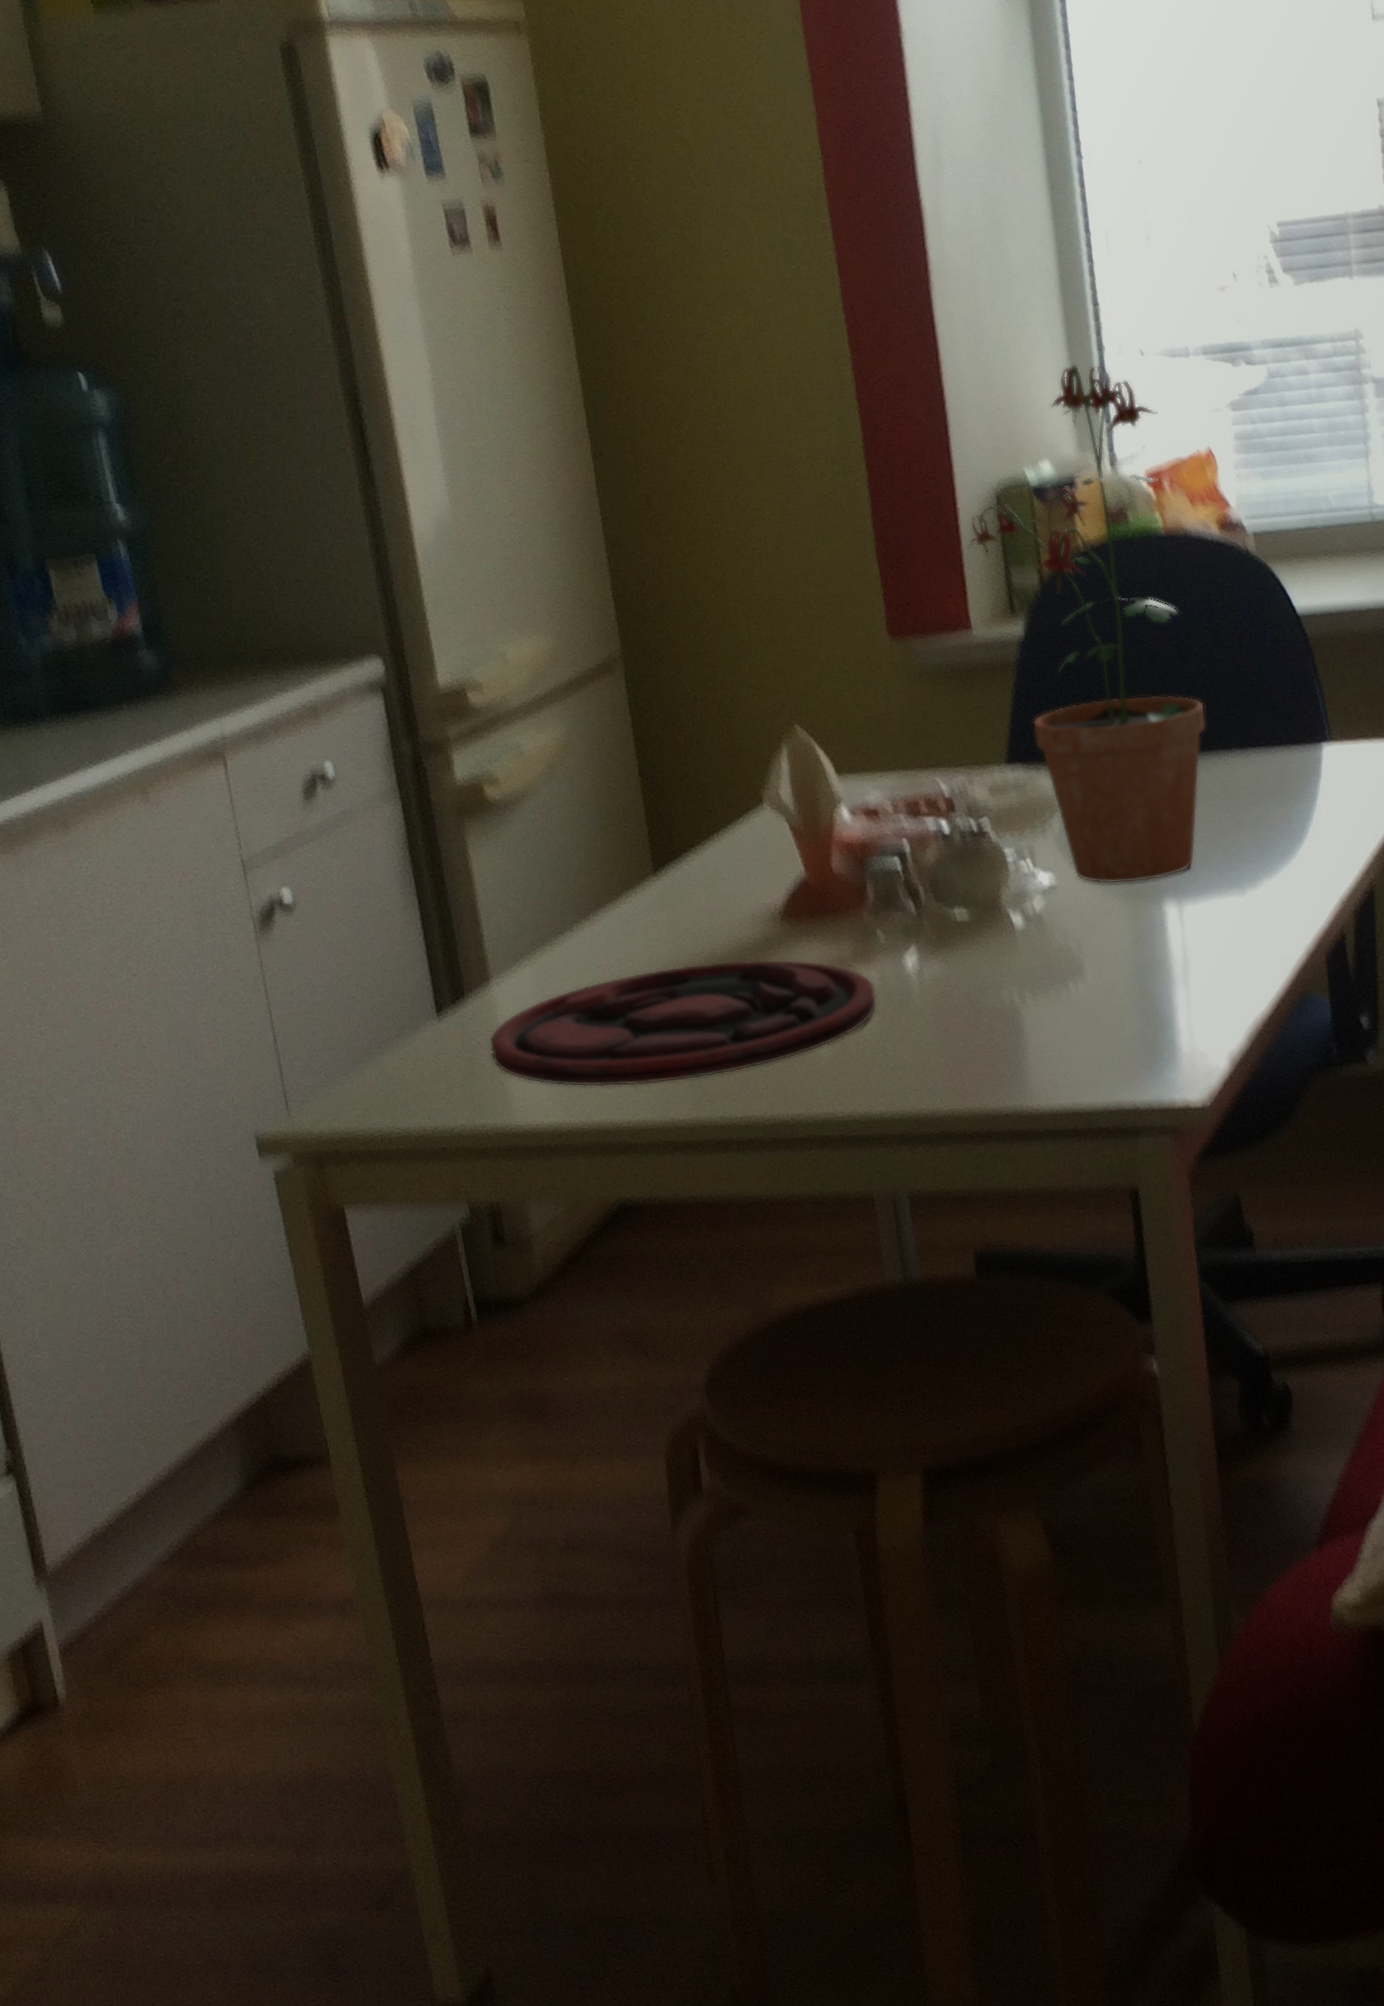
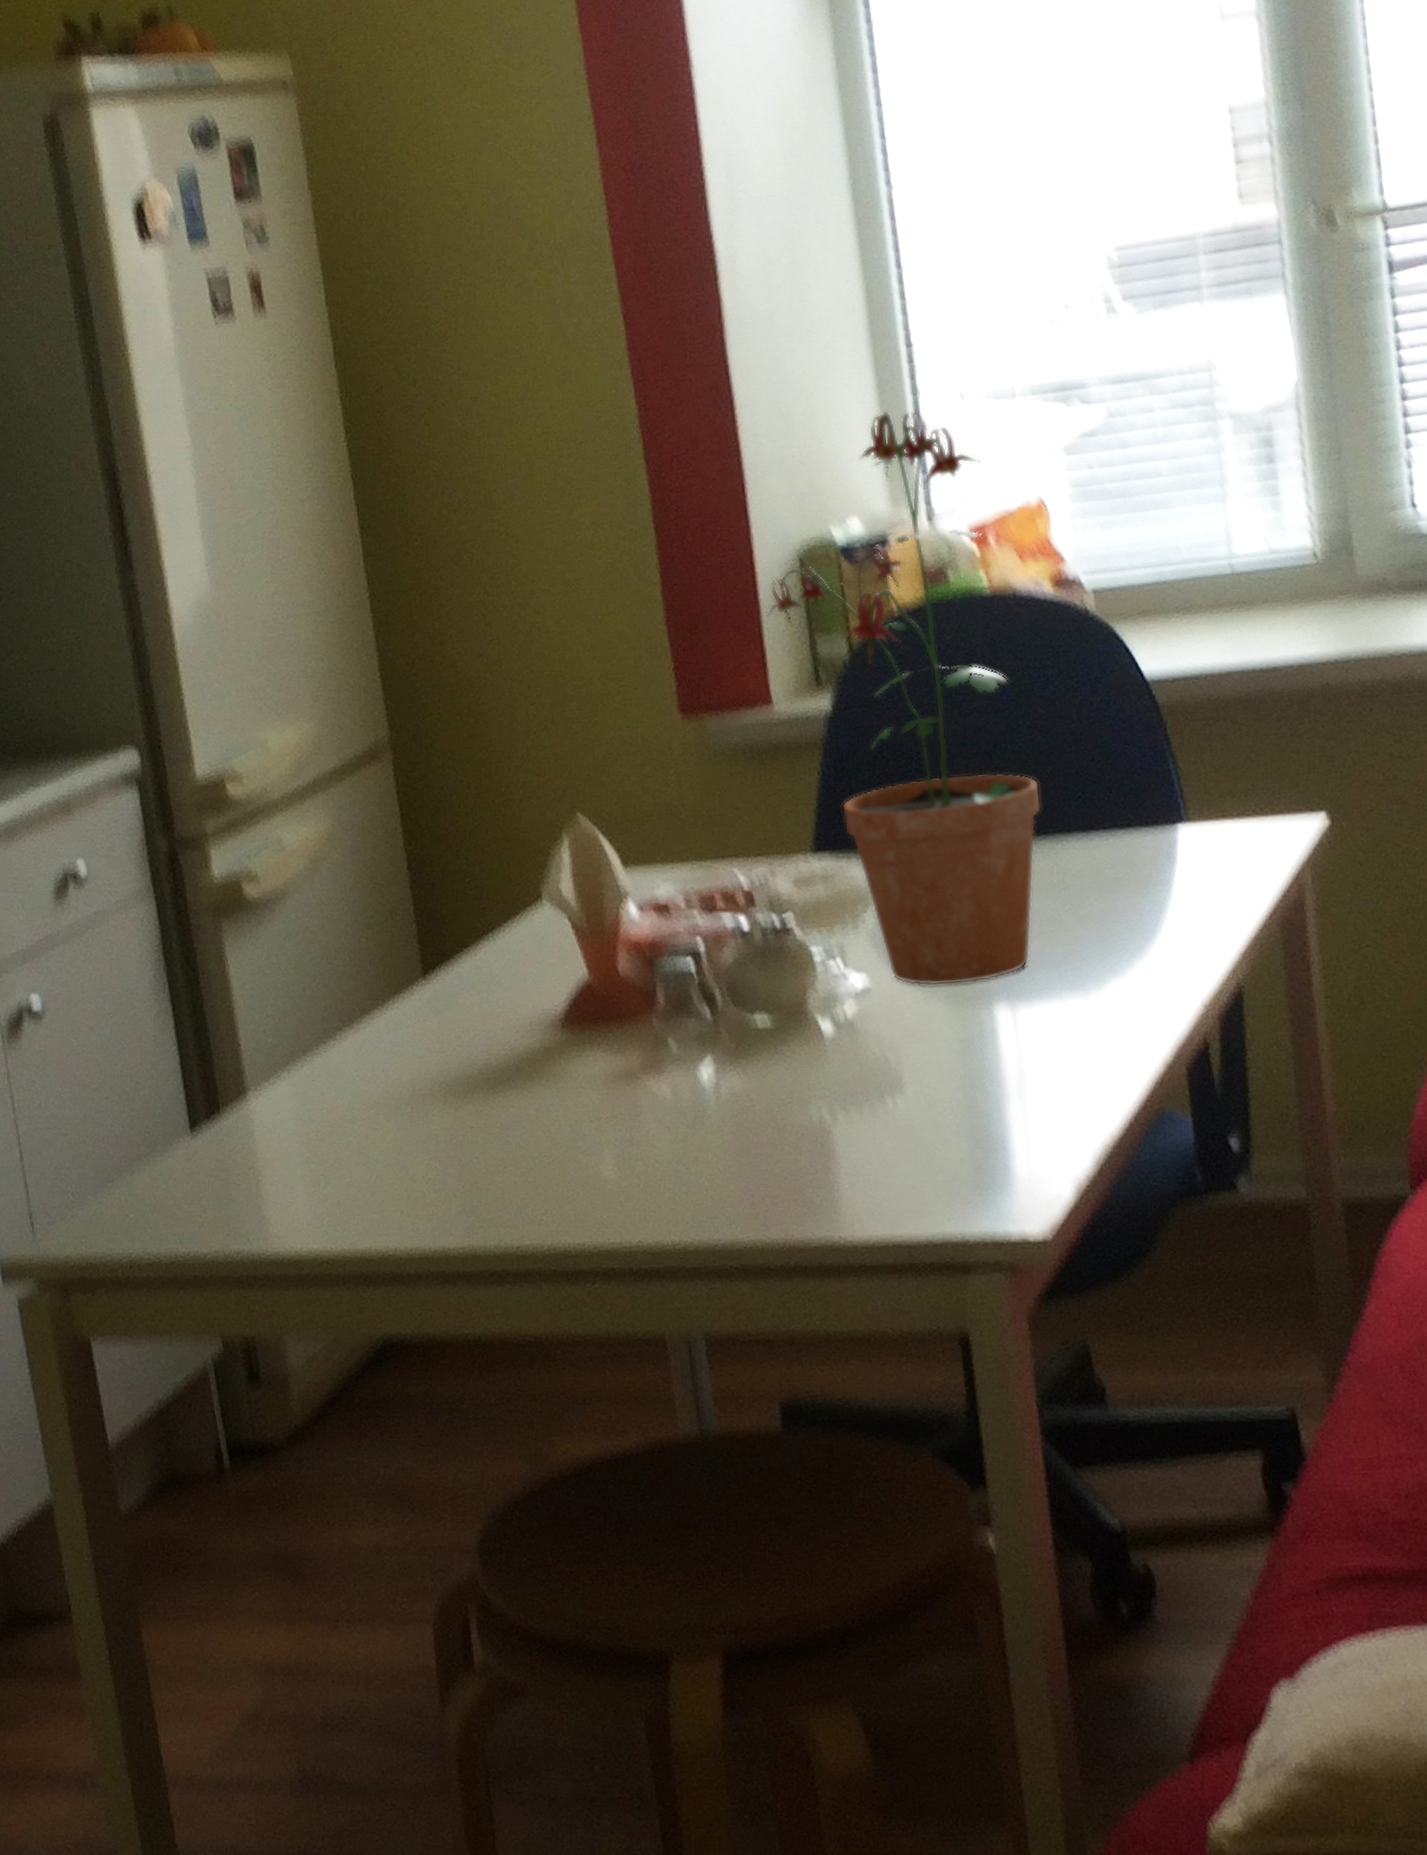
plate: present [489,959,878,1088] -> none [245,1070,670,1212]

